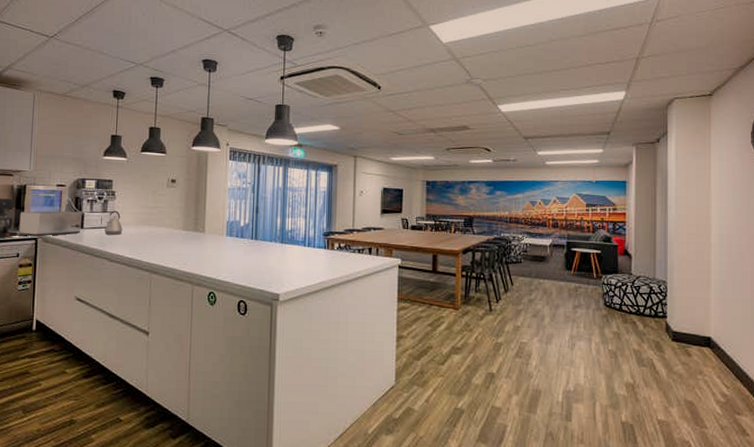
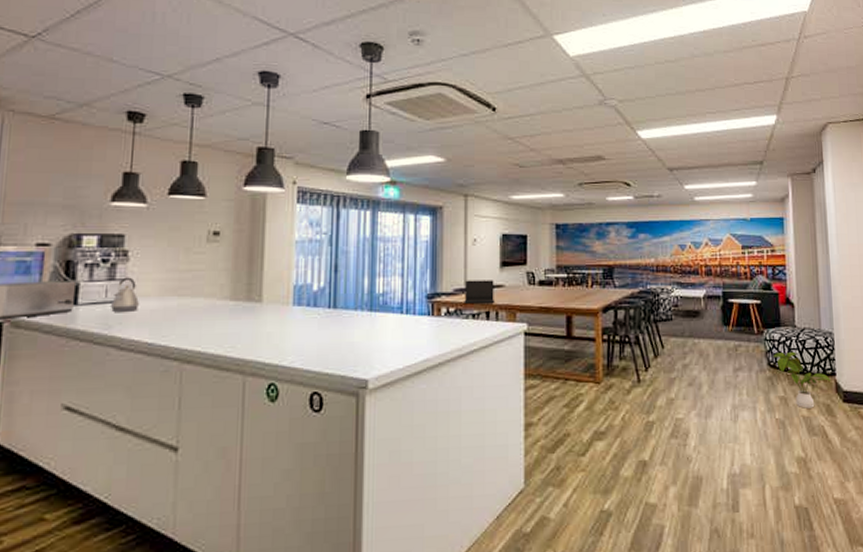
laptop: none [352,223,376,243] -> present [464,280,494,305]
house plant: none [609,295,662,344] -> present [772,351,831,409]

